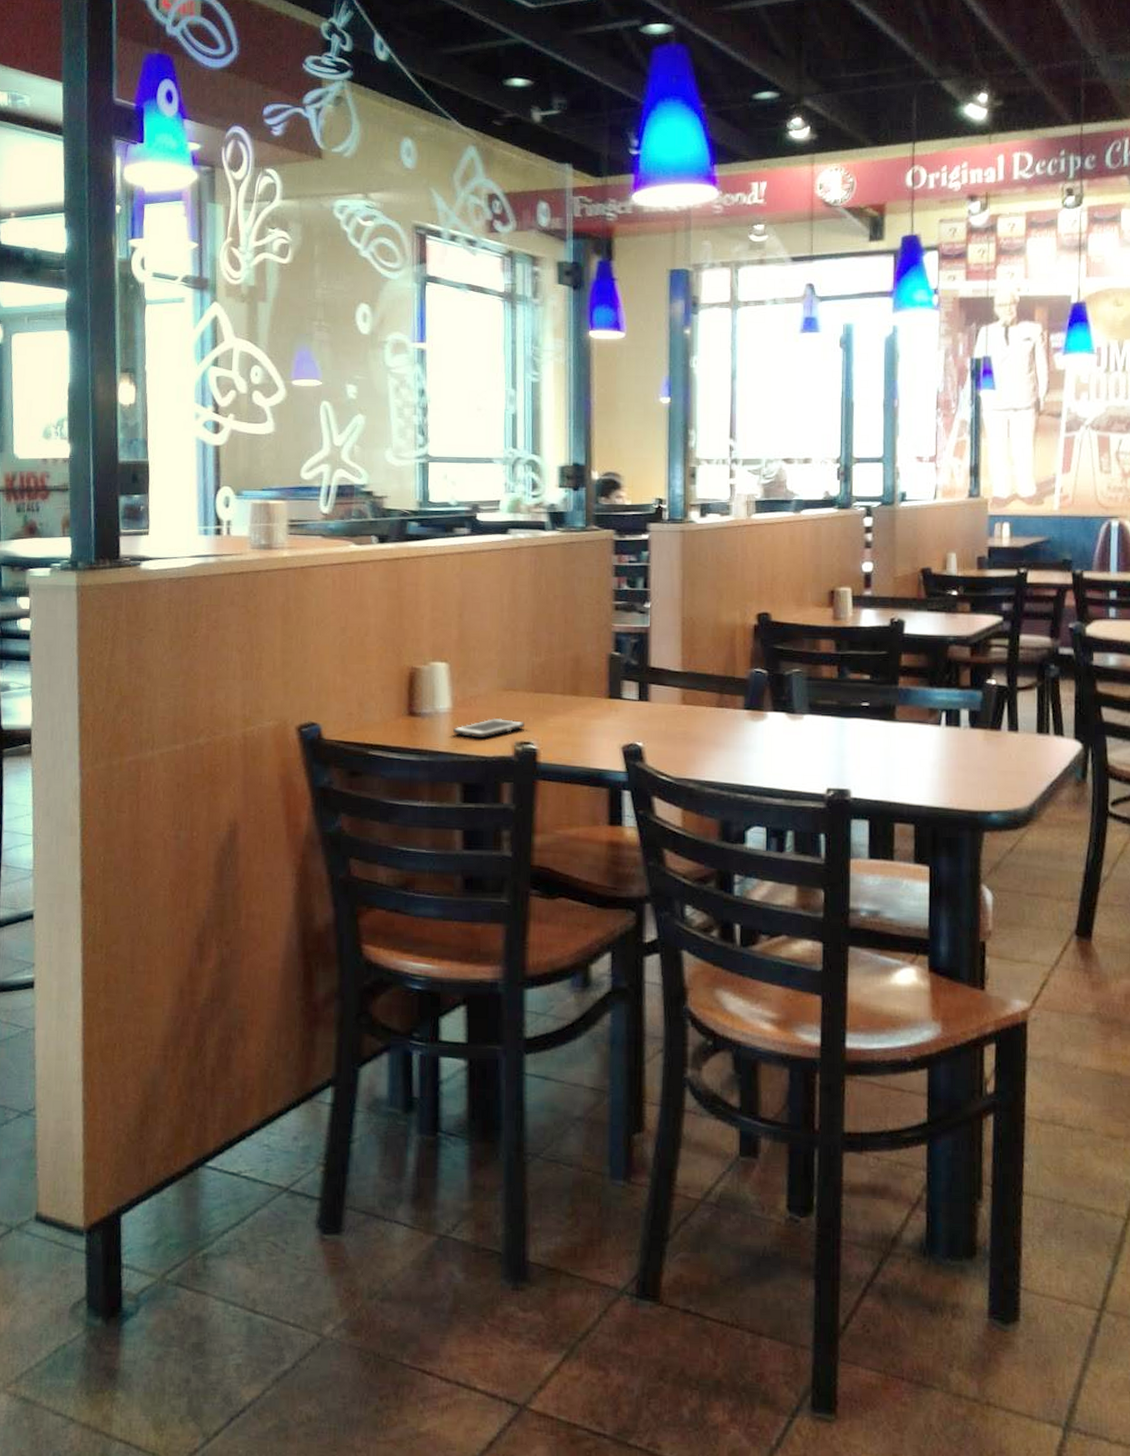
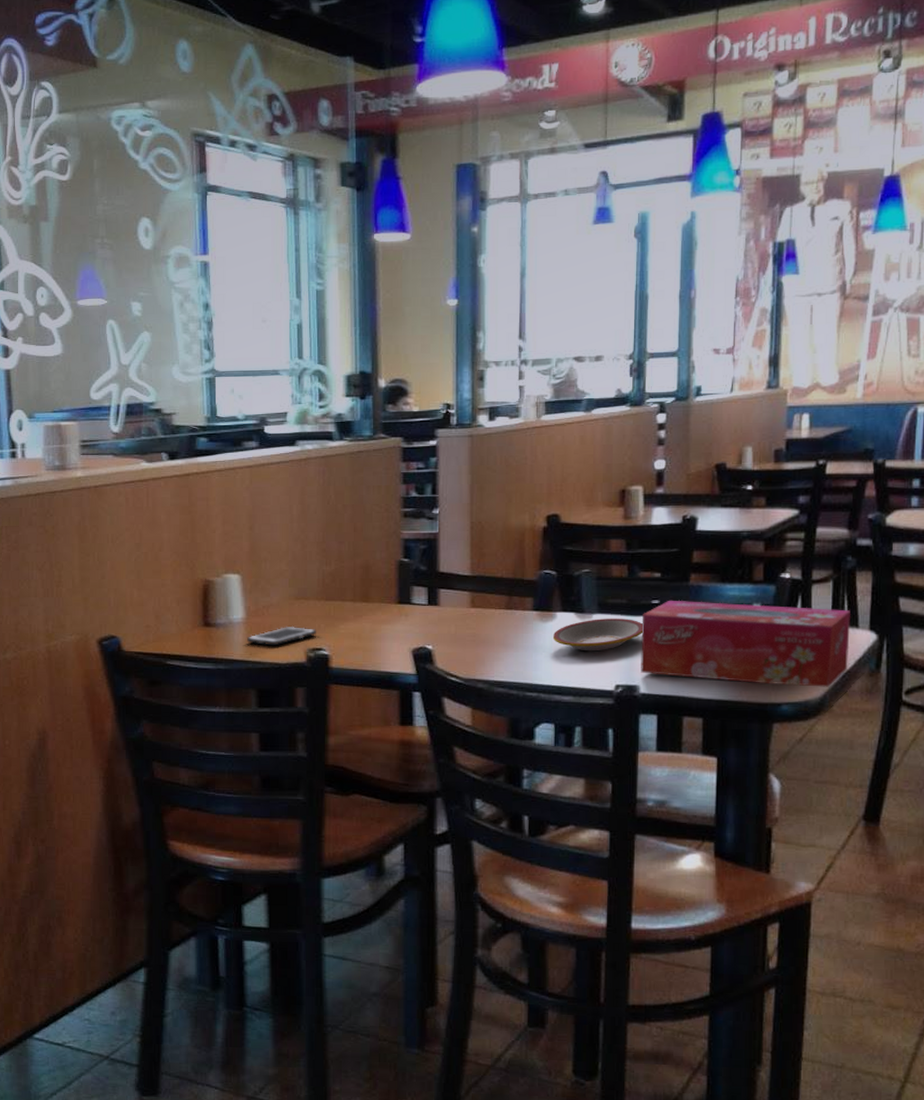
plate: none [763,720,853,753] -> present [552,619,643,652]
tissue box: none [852,702,1057,796] -> present [641,600,852,687]

